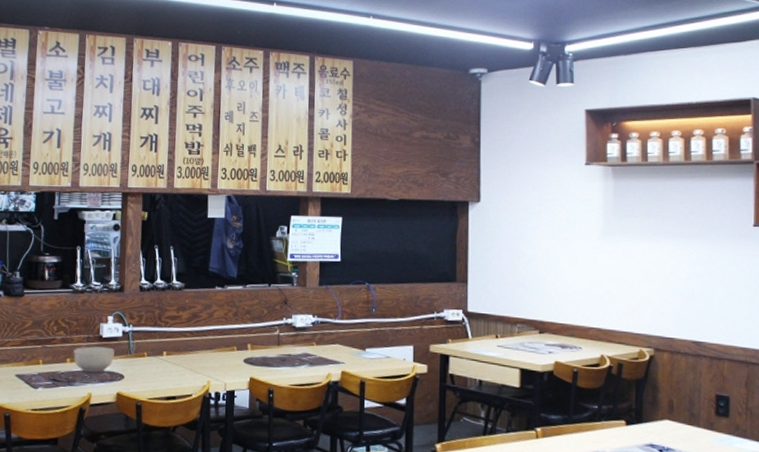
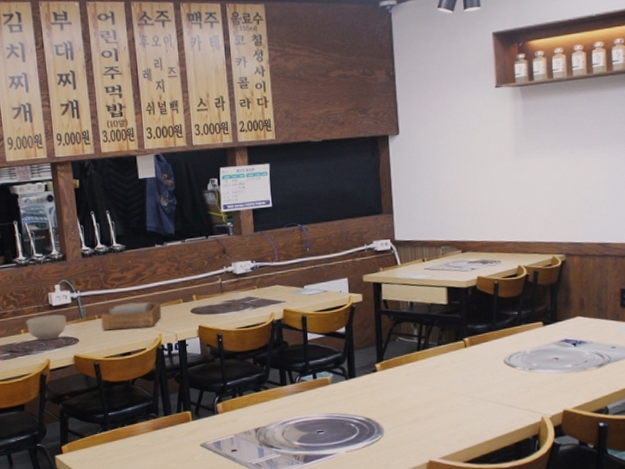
napkin holder: none [149,344,214,372] -> present [100,301,162,331]

